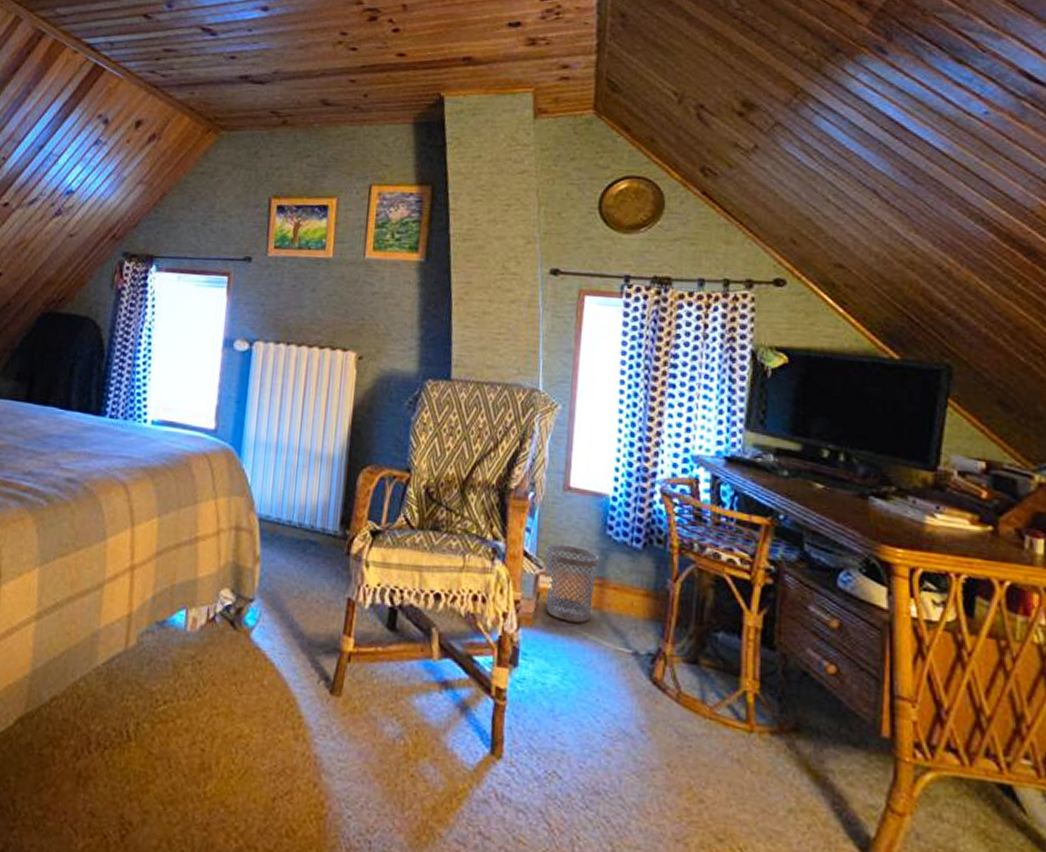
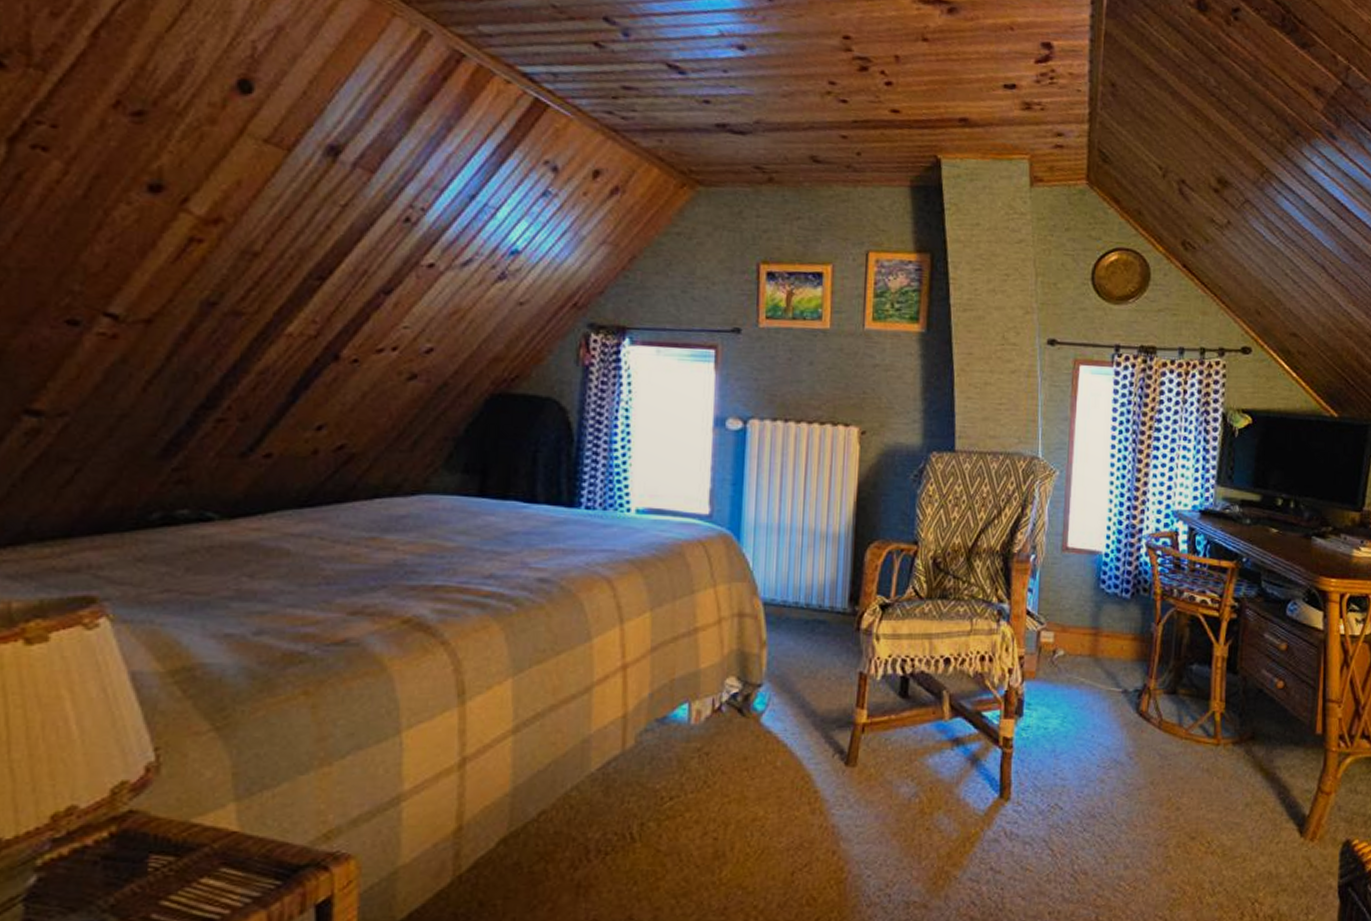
wastebasket: present [545,544,599,623] -> none [1046,600,1094,670]

